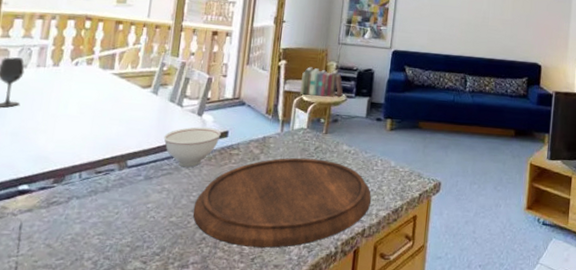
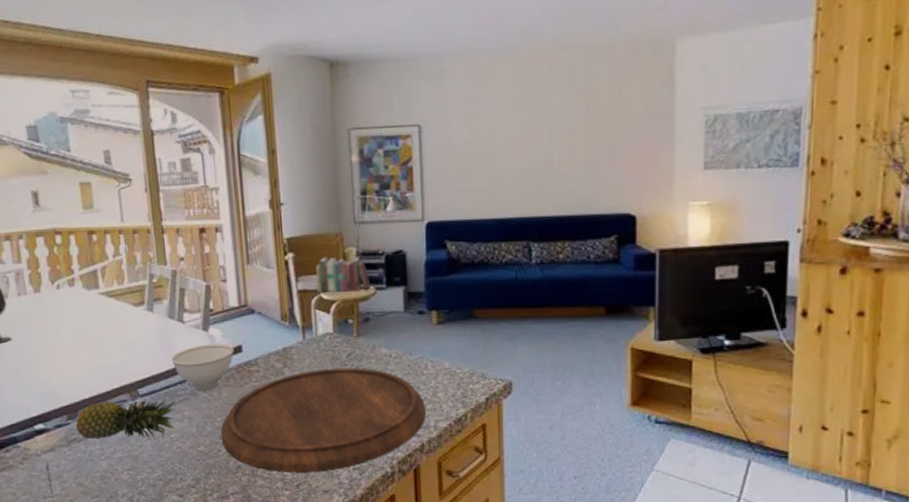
fruit: none [59,169,160,207] -> present [76,397,176,440]

